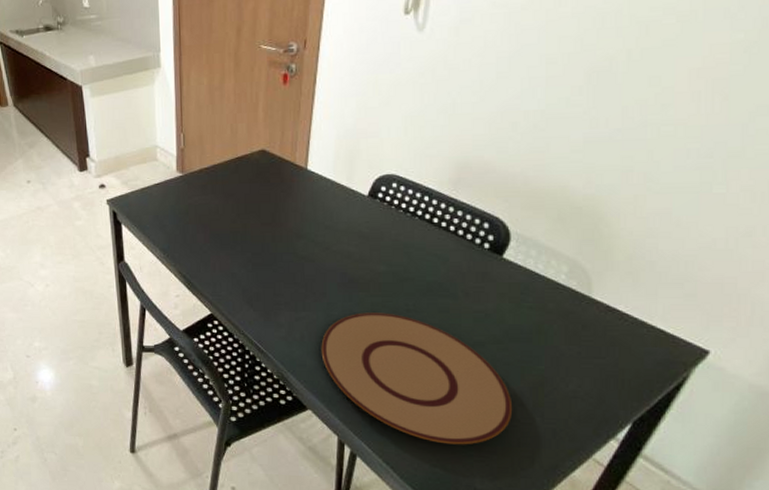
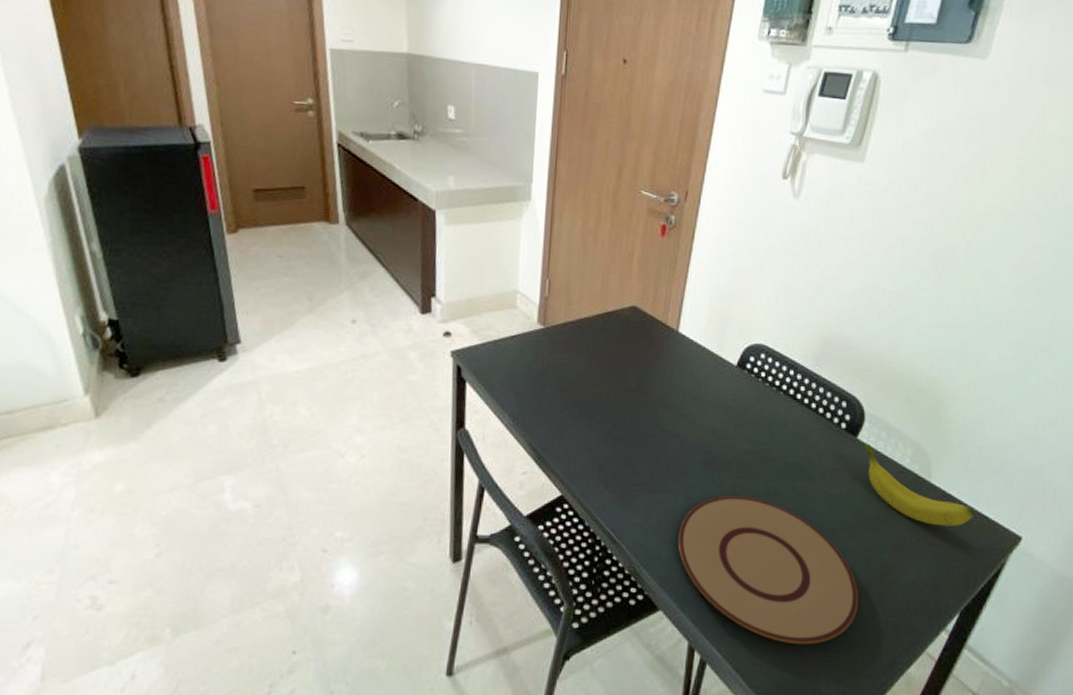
banana: none [511,262,648,340] -> present [864,444,975,527]

